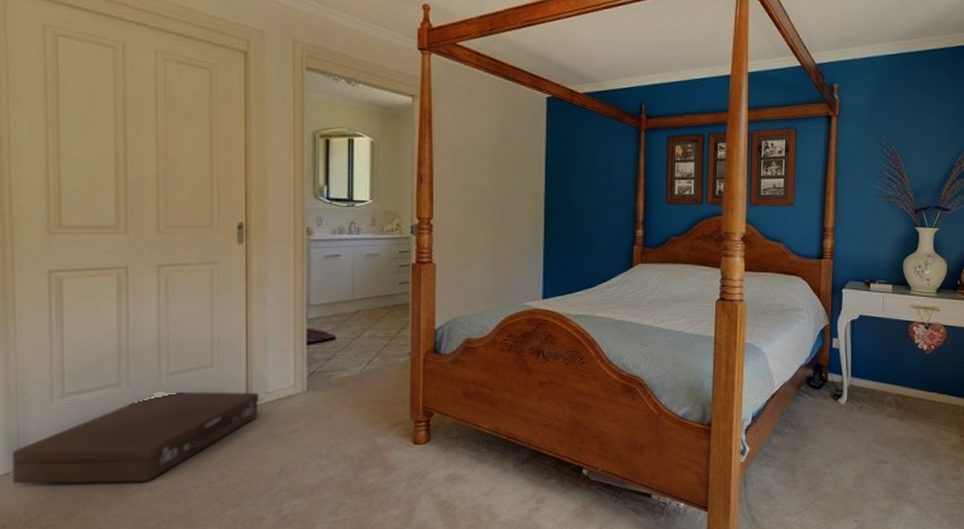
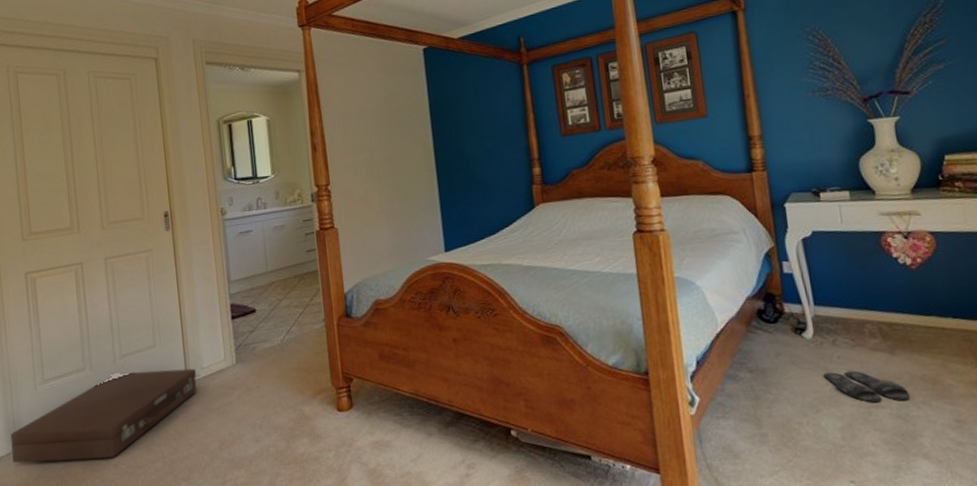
slippers: none [848,432,908,459] -> present [823,370,910,403]

